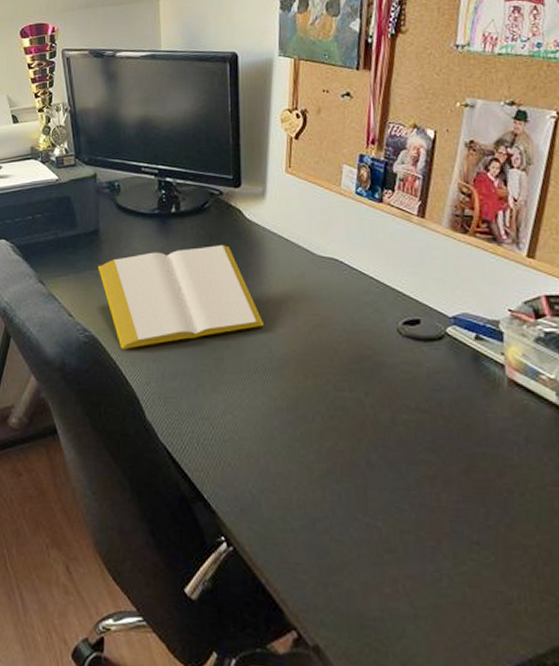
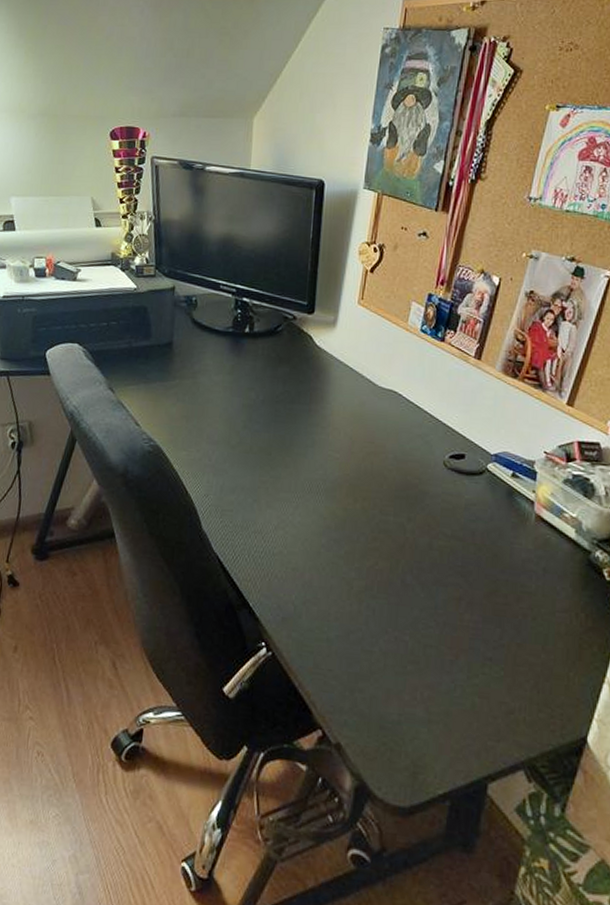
notepad: present [97,245,263,349] -> none [168,368,322,461]

